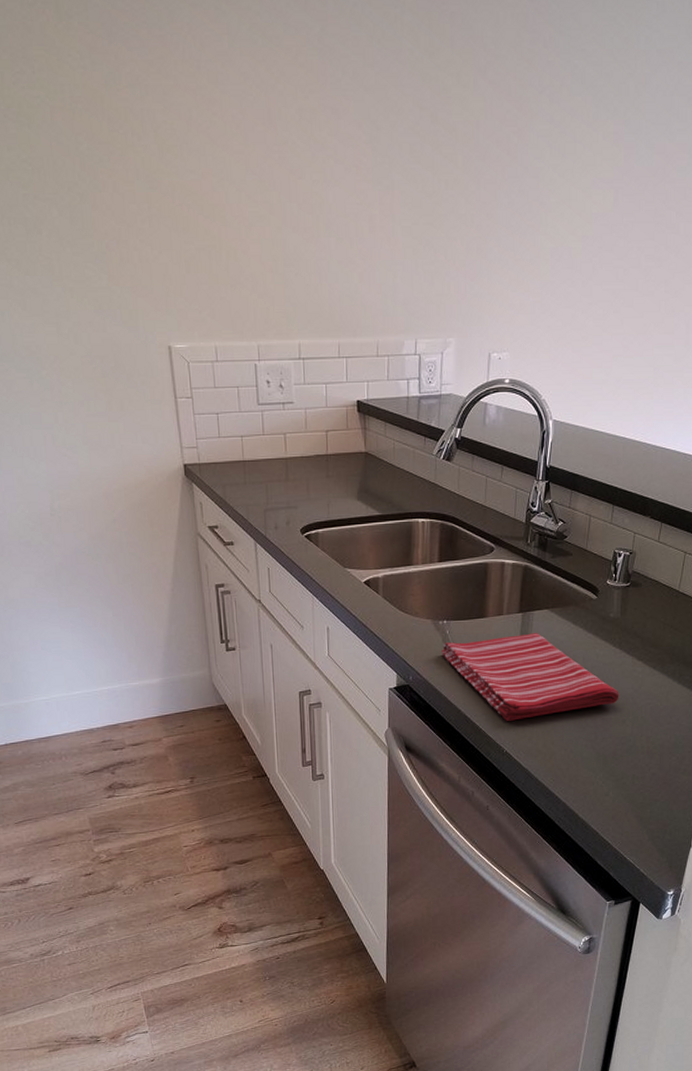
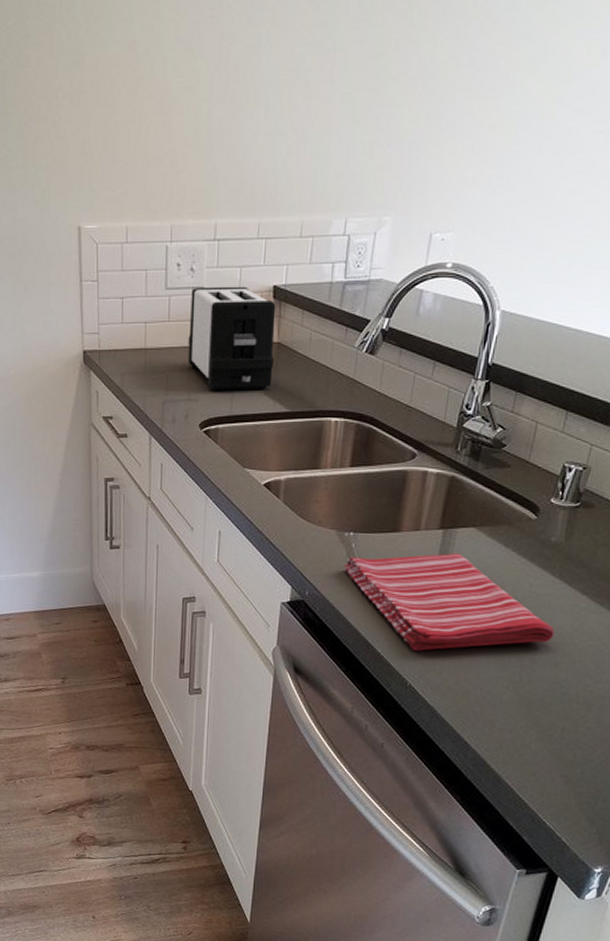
toaster: none [282,401,363,498] -> present [187,286,276,391]

